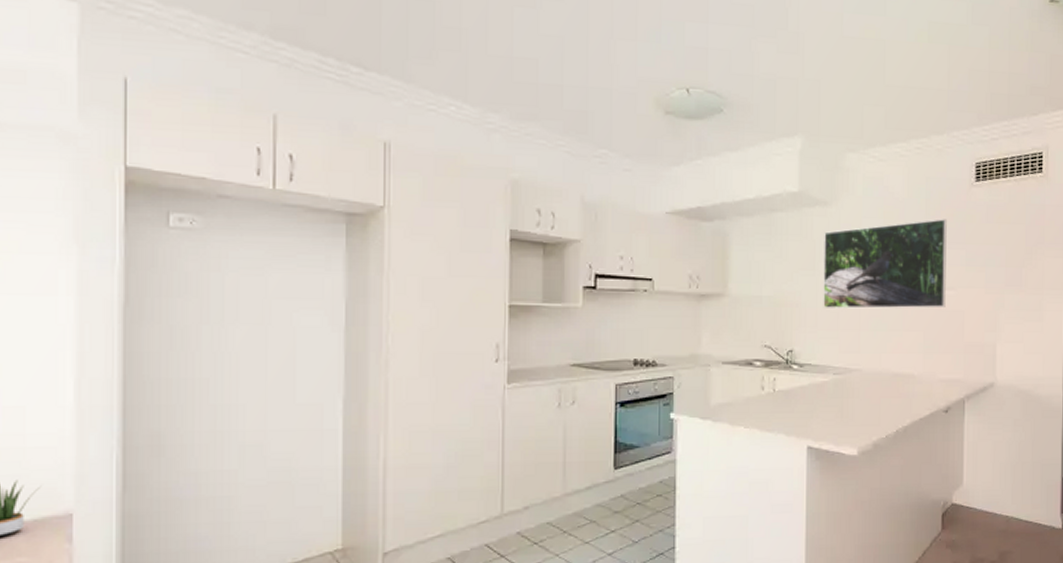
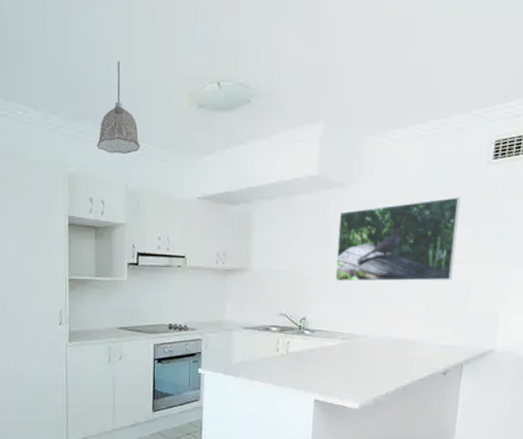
pendant lamp: none [547,59,598,161] -> present [97,61,140,154]

